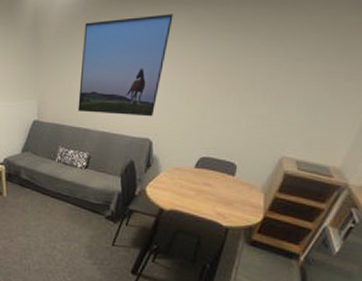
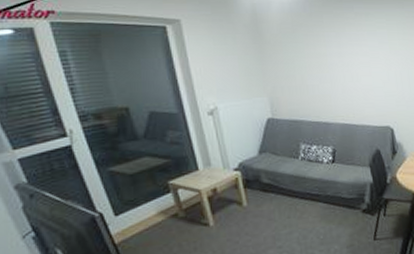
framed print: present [78,14,173,117] -> none [307,11,390,106]

